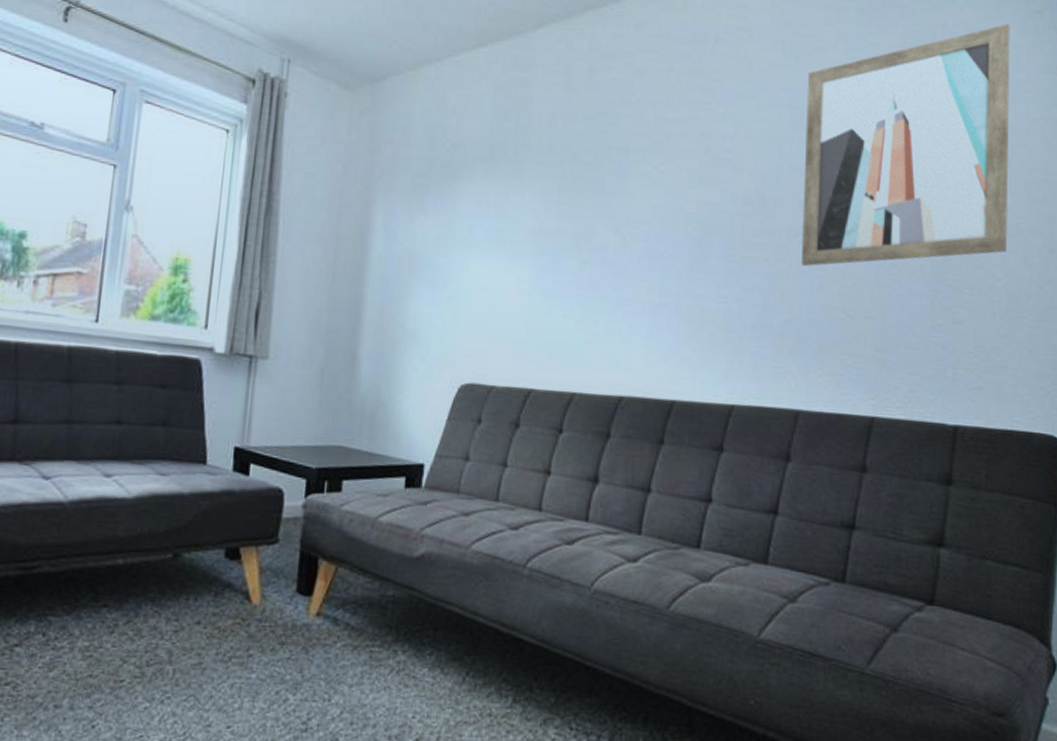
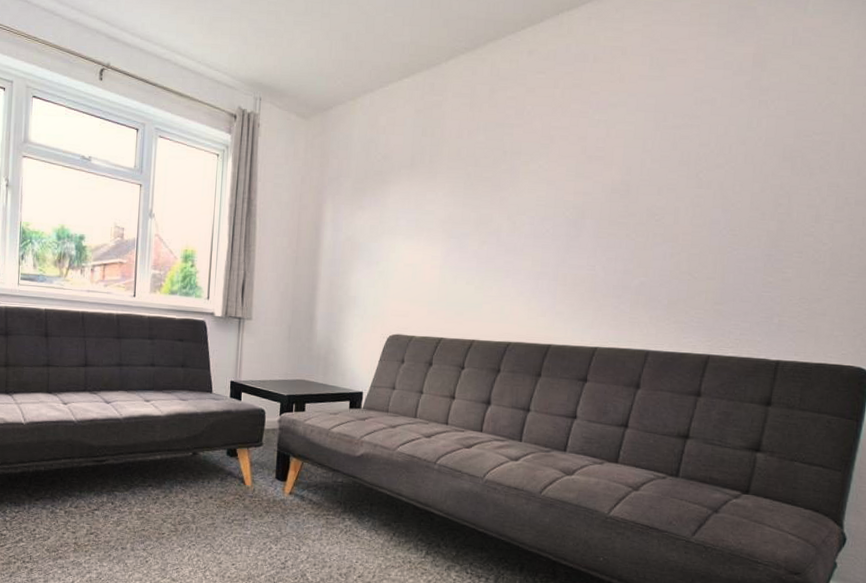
wall art: present [802,23,1010,267] -> none [657,26,855,240]

